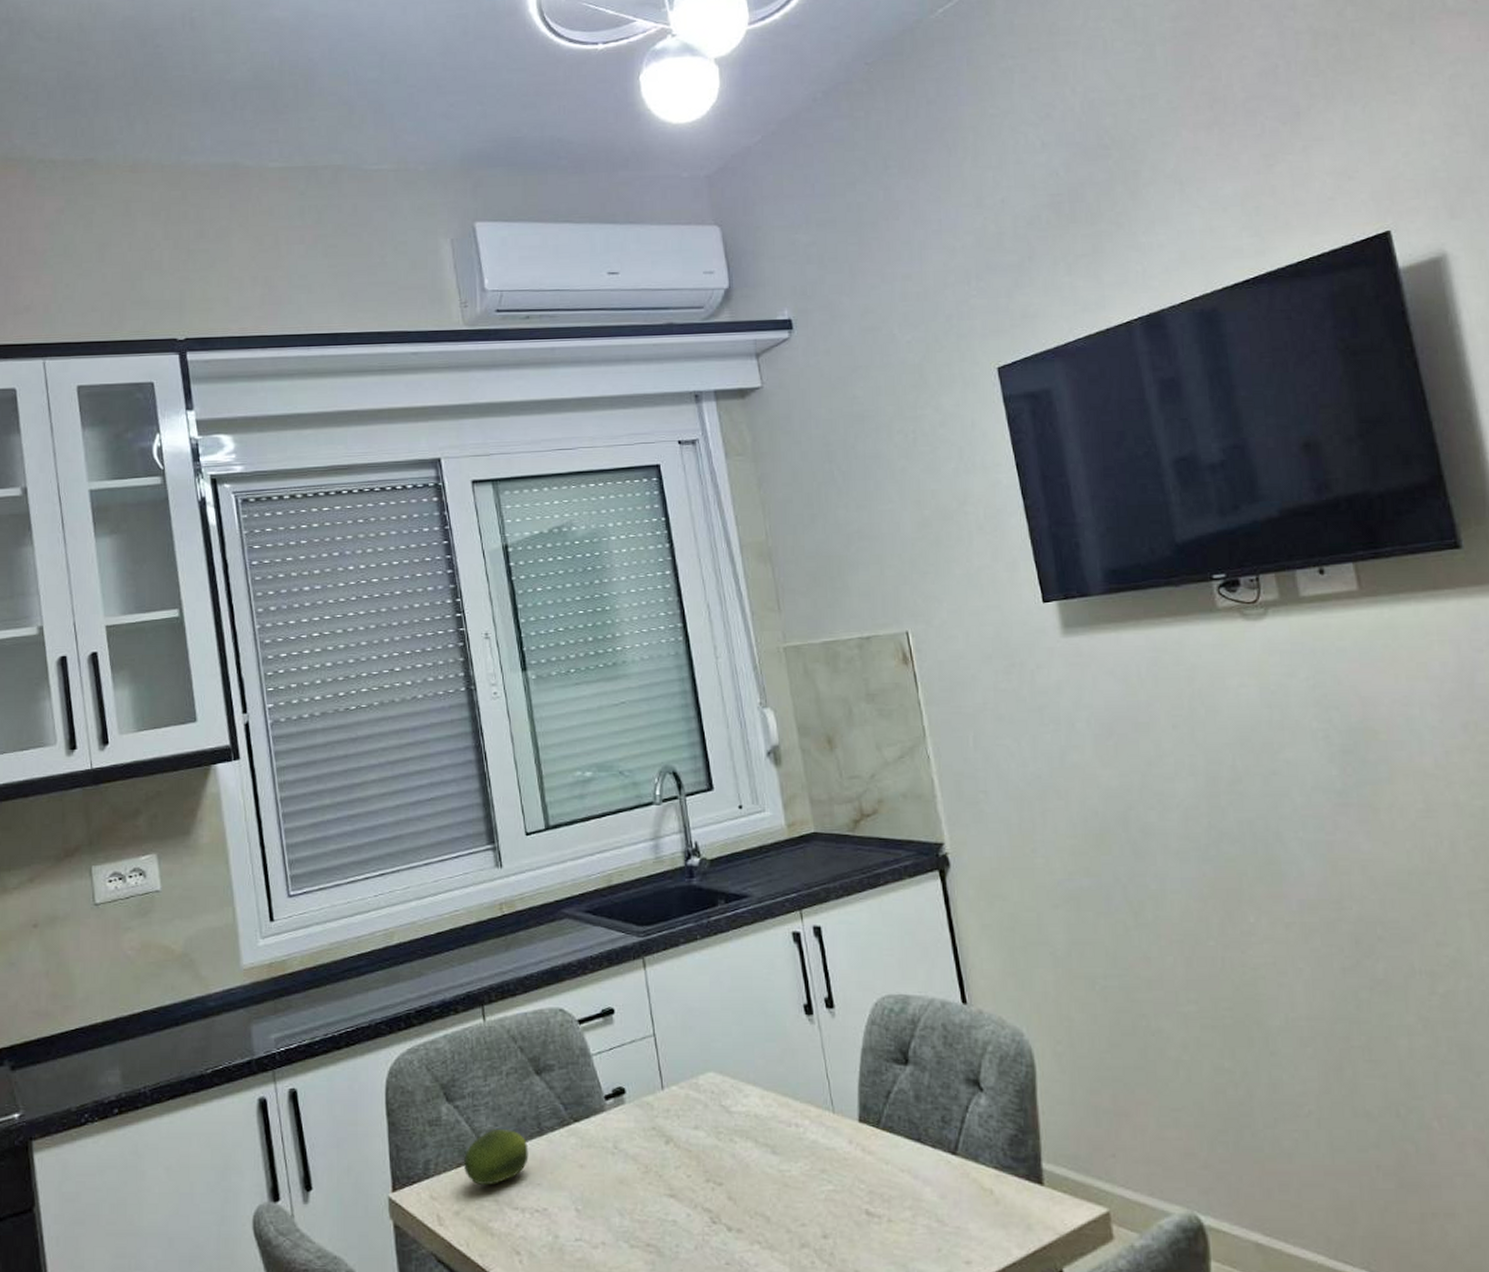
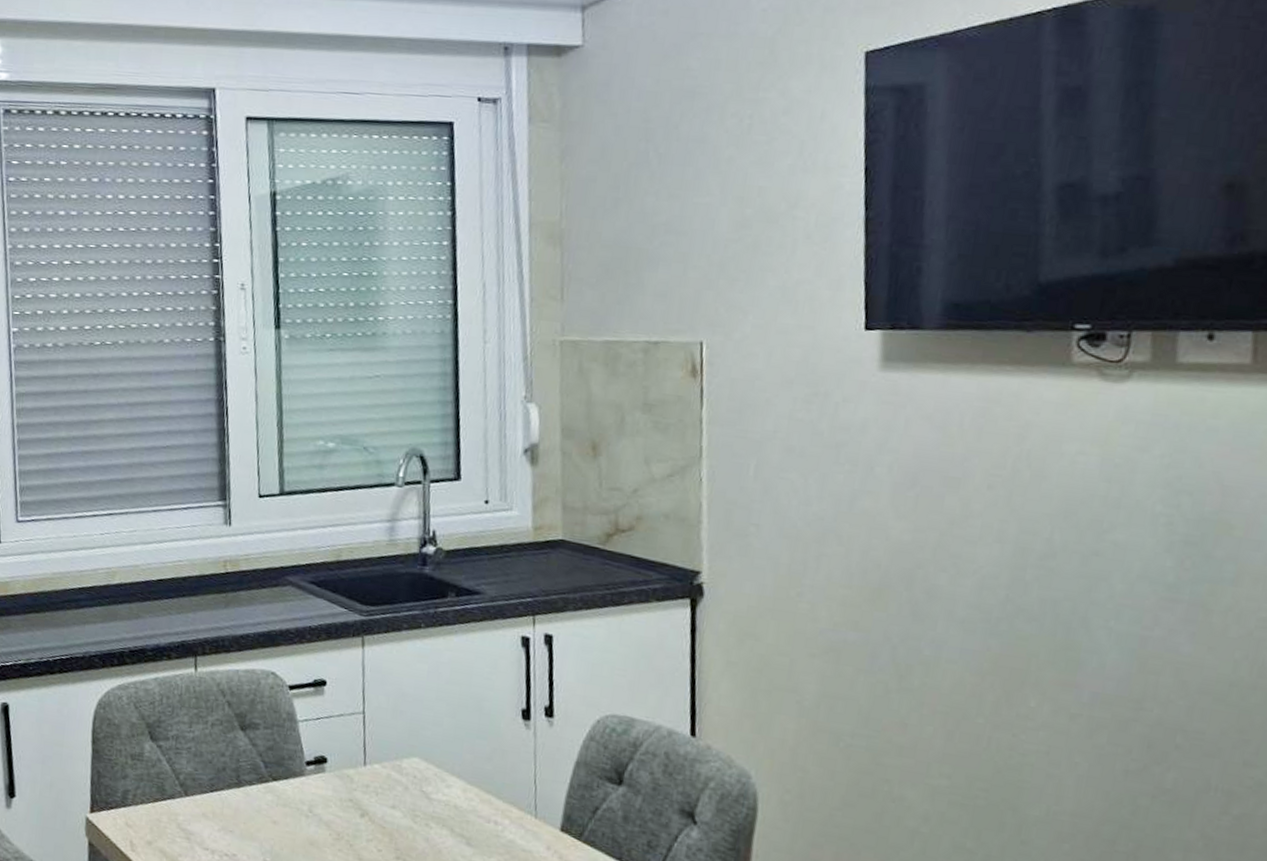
fruit: present [463,1128,529,1186] -> none [160,773,225,824]

